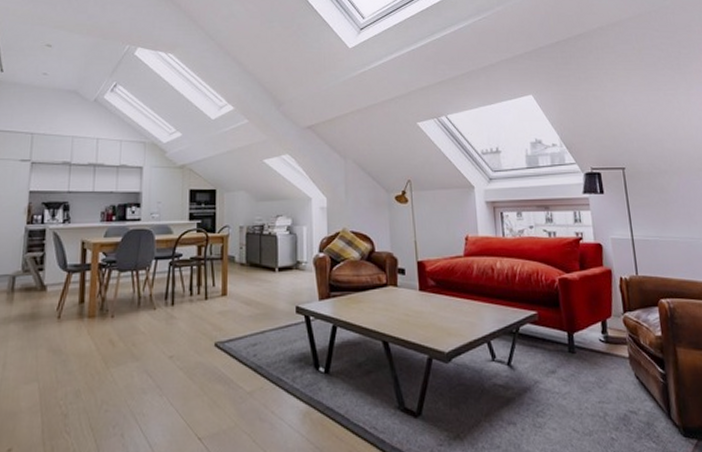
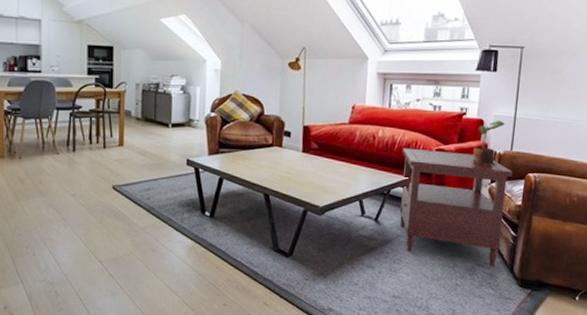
side table: none [523,279,651,413] -> present [399,148,513,267]
potted plant: none [597,244,626,293] -> present [471,121,505,166]

